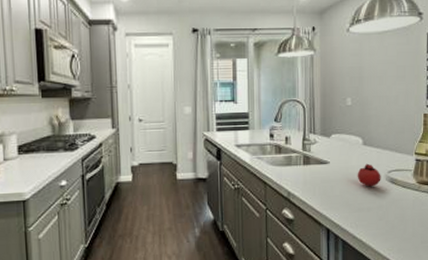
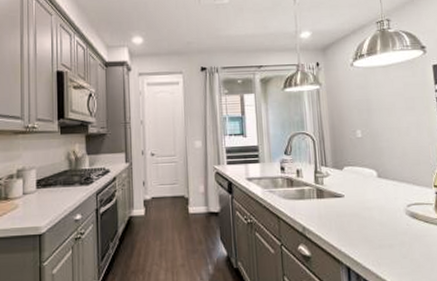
fruit: present [357,163,381,187] -> none [374,196,401,222]

